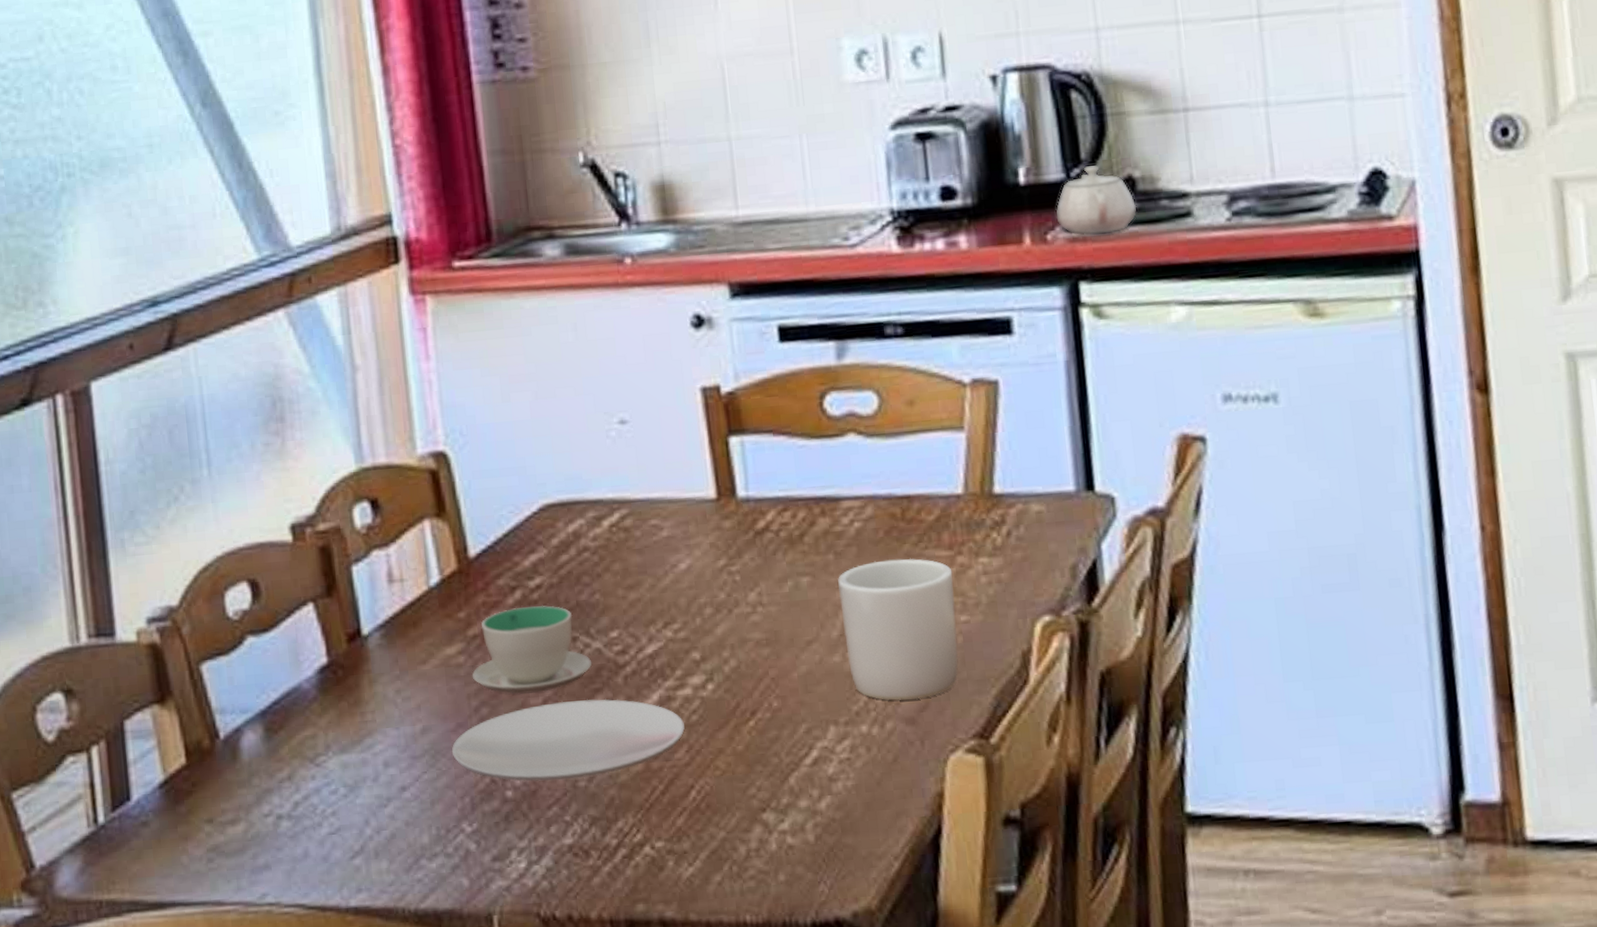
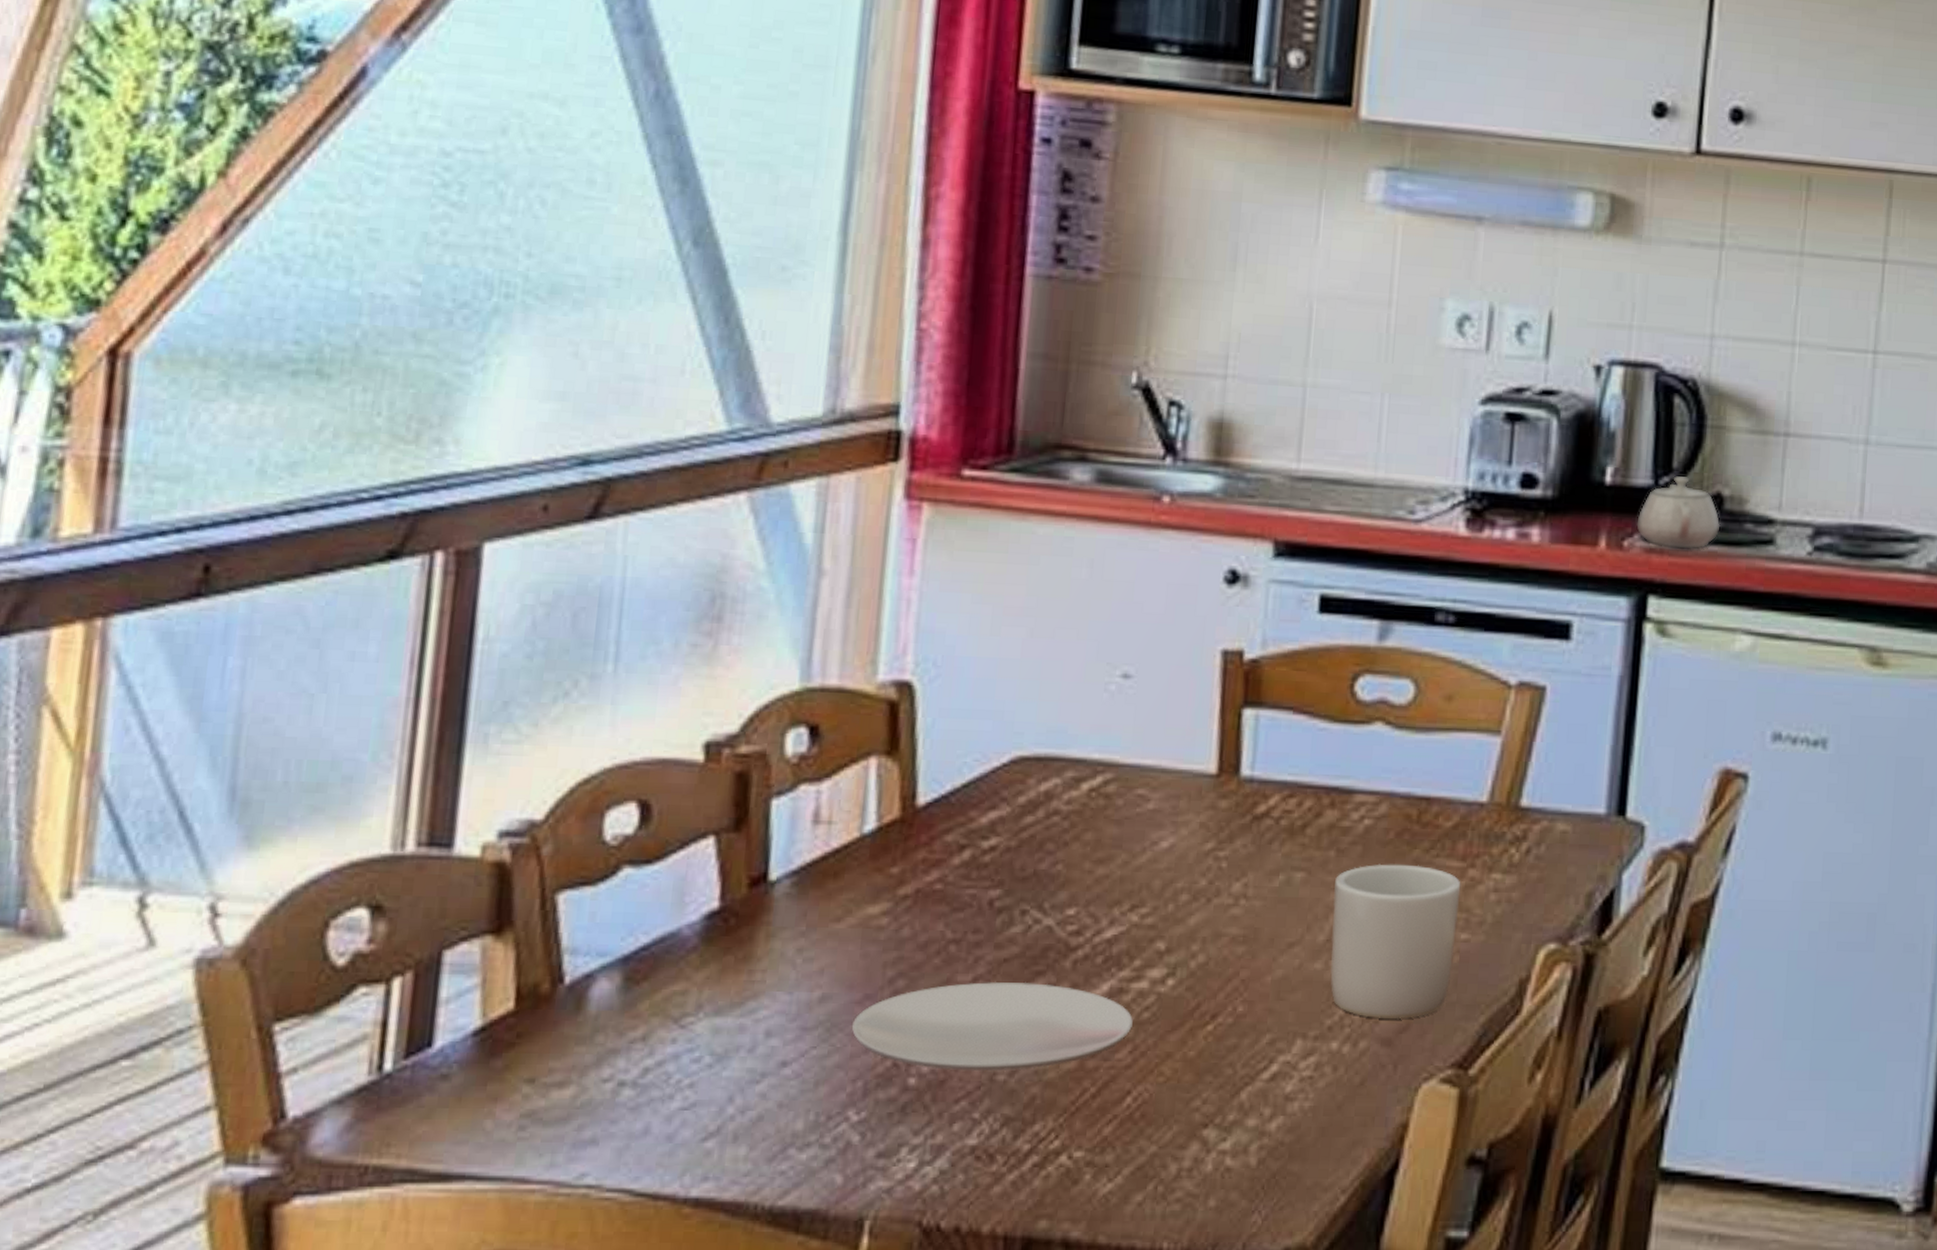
cup: present [471,605,593,694] -> none [893,868,1040,969]

